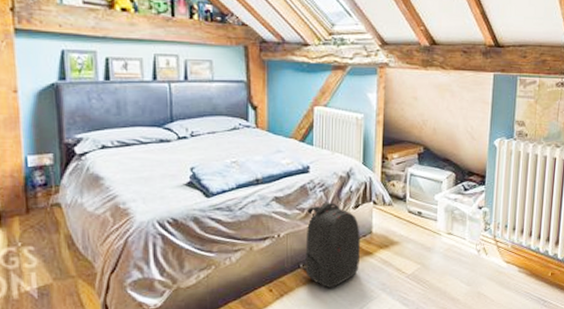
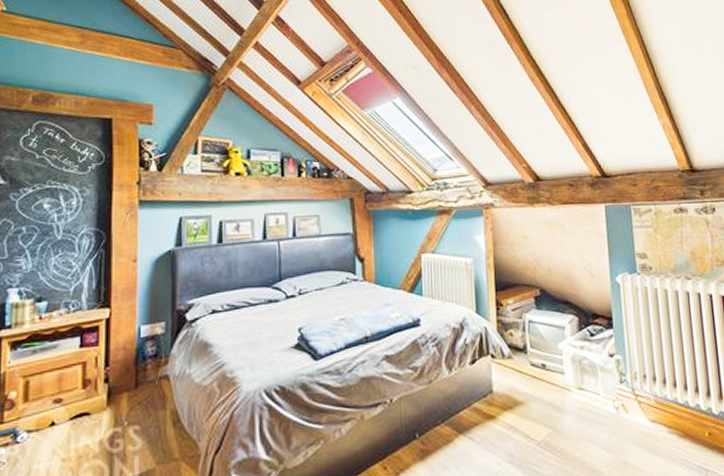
backpack: present [303,202,360,288] -> none [419,358,482,463]

